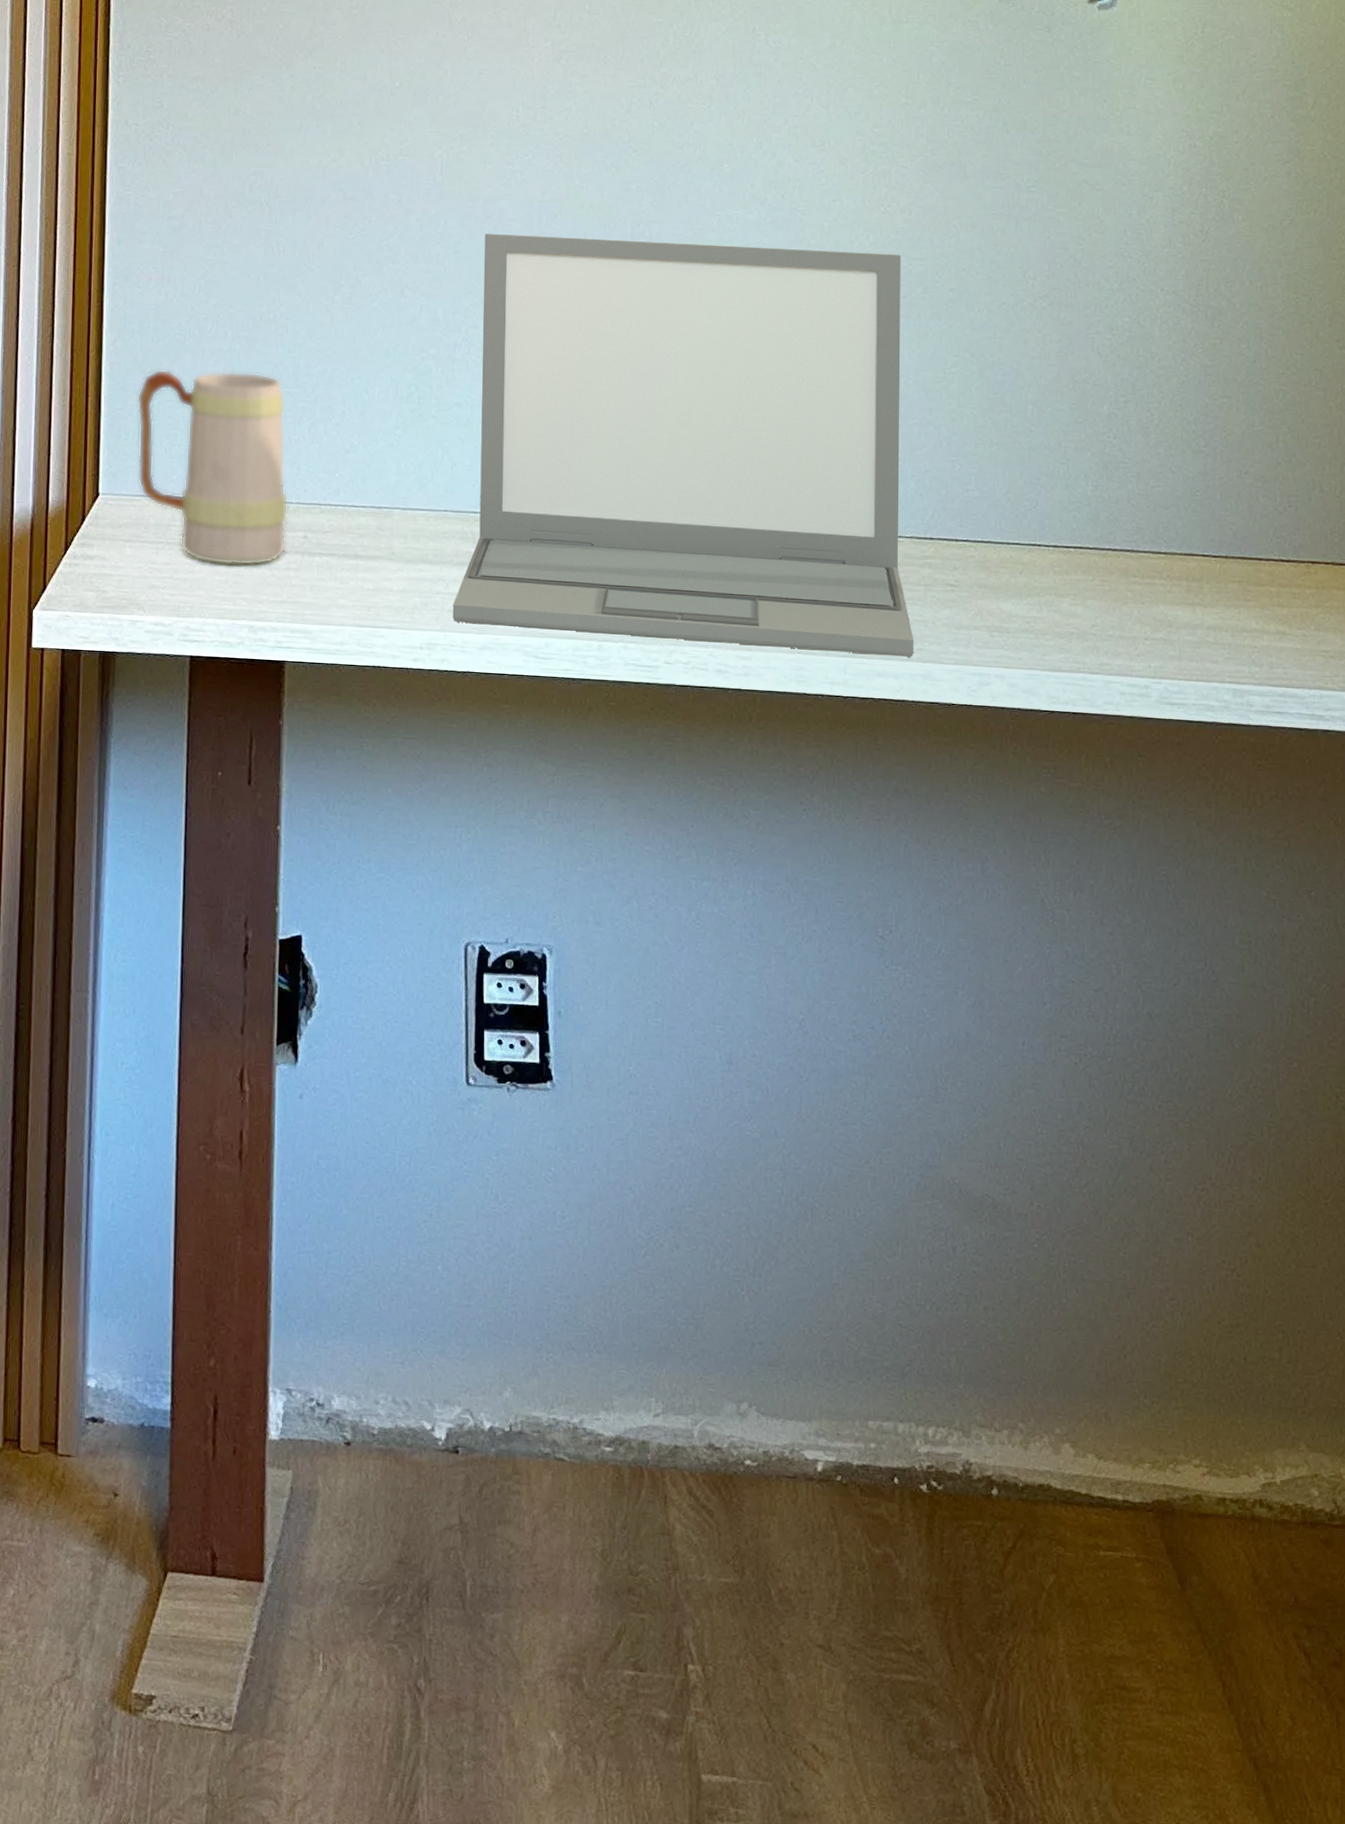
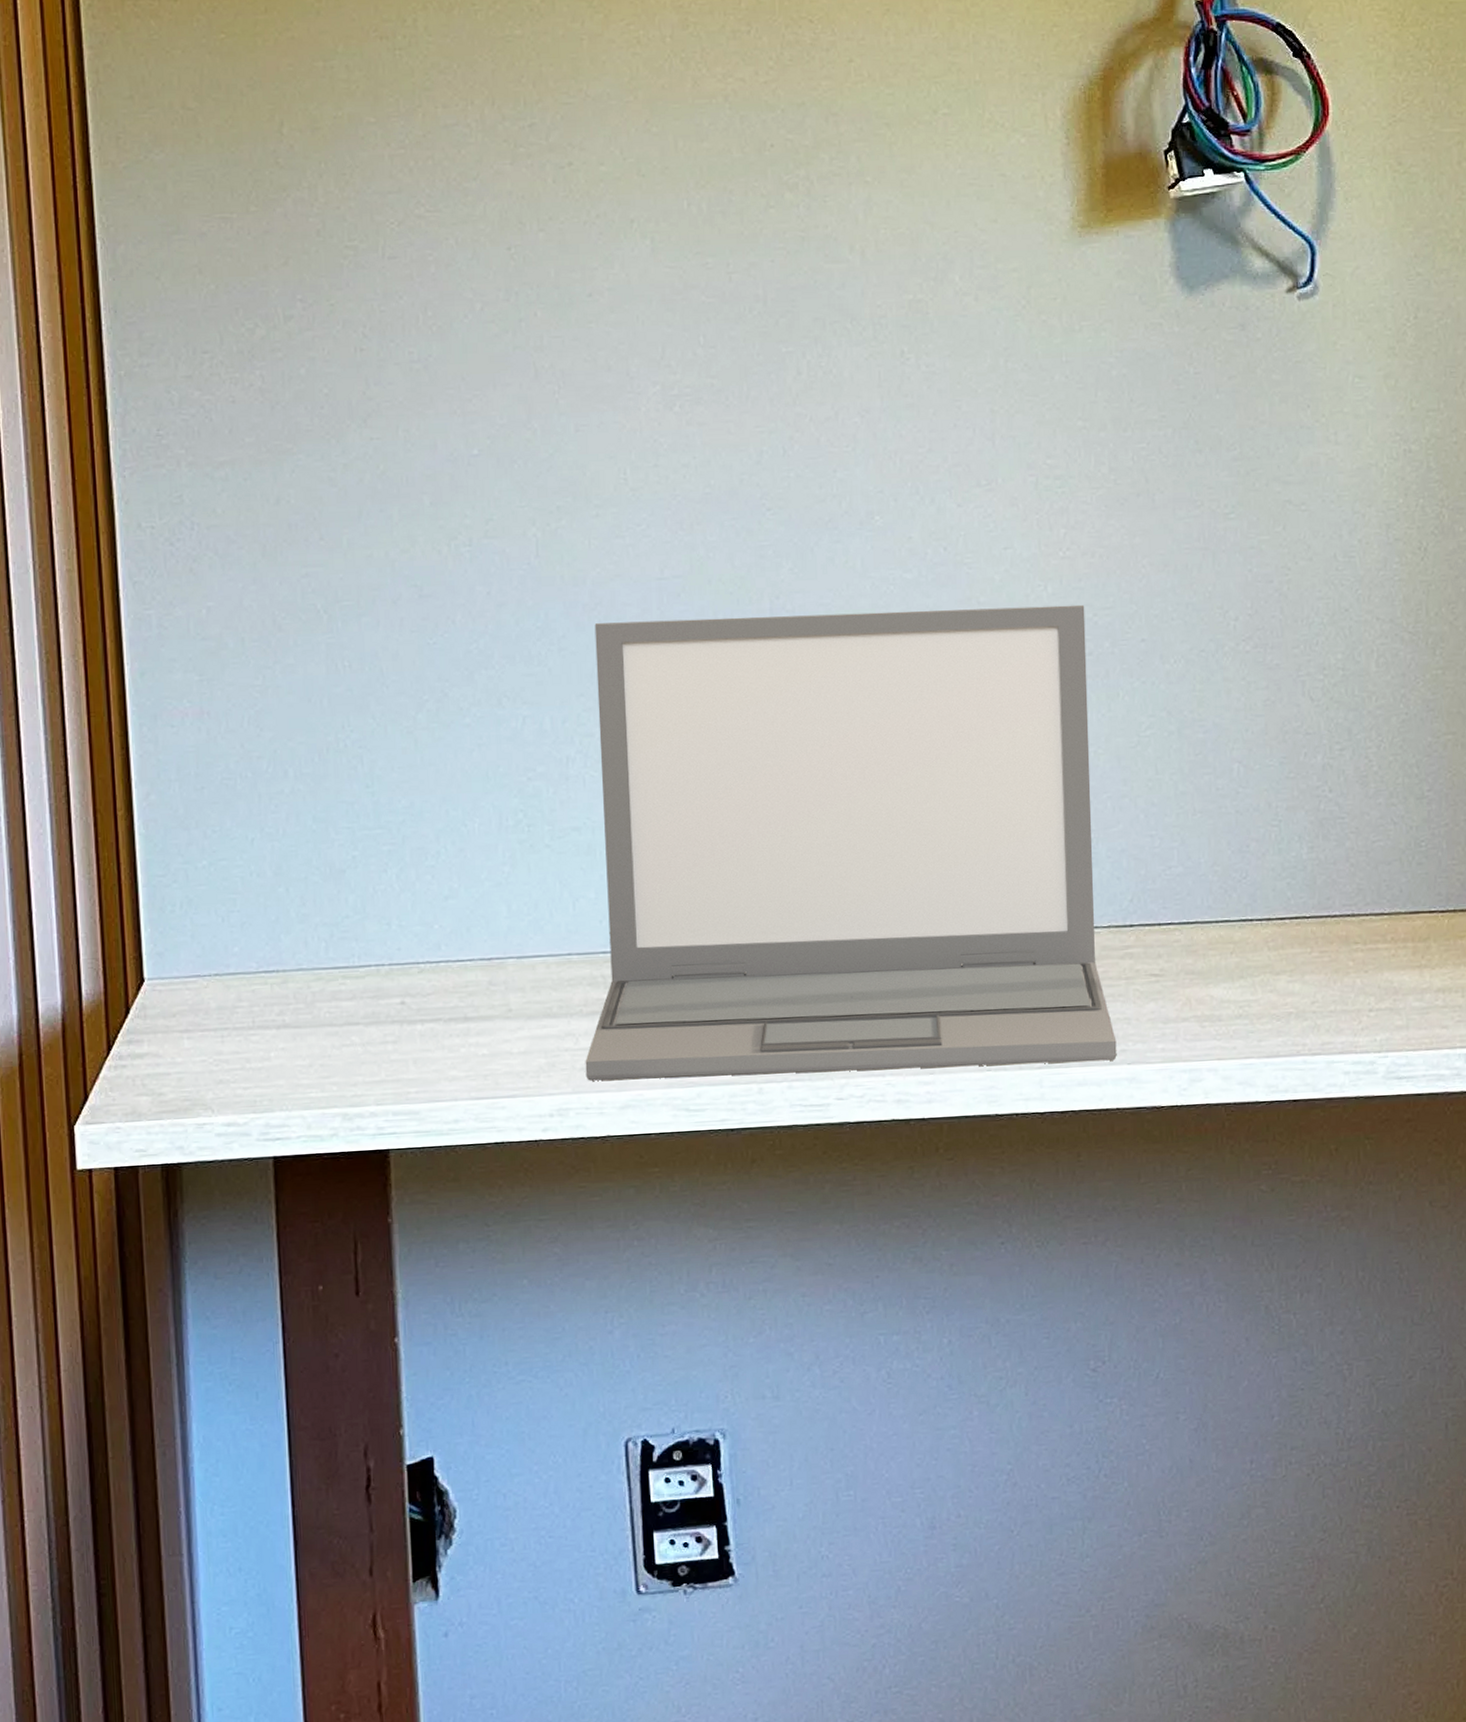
mug: present [137,369,288,566] -> none [181,815,380,1047]

